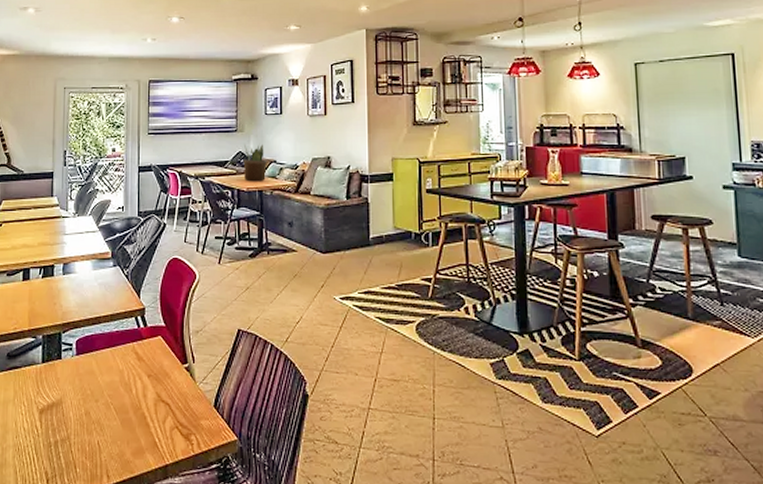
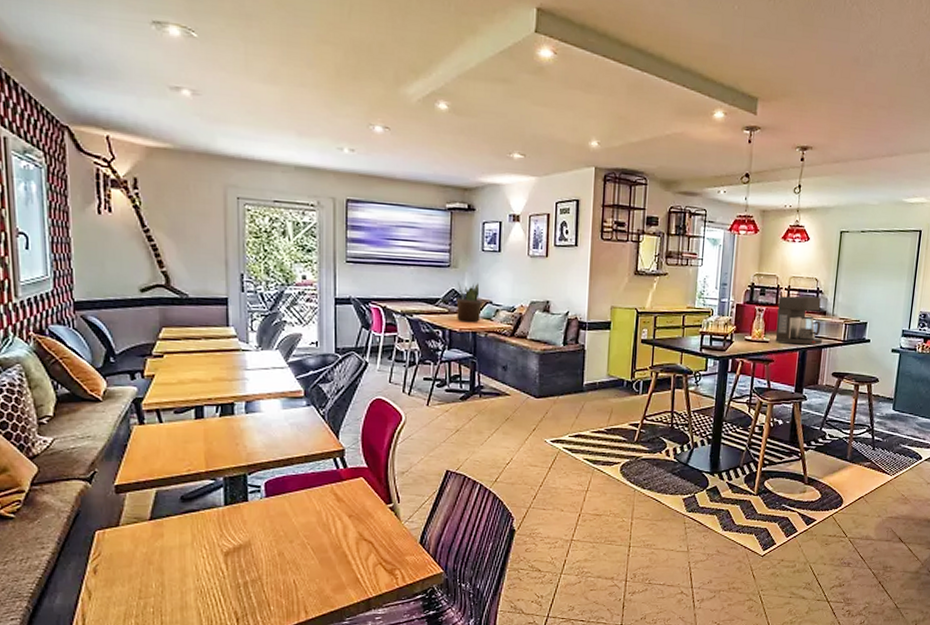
coffee maker: none [573,133,632,186] -> present [775,296,822,345]

